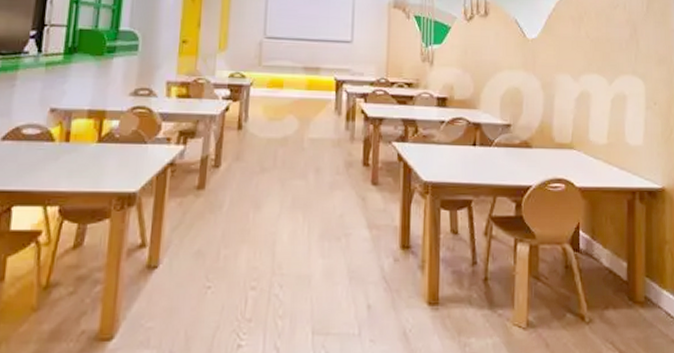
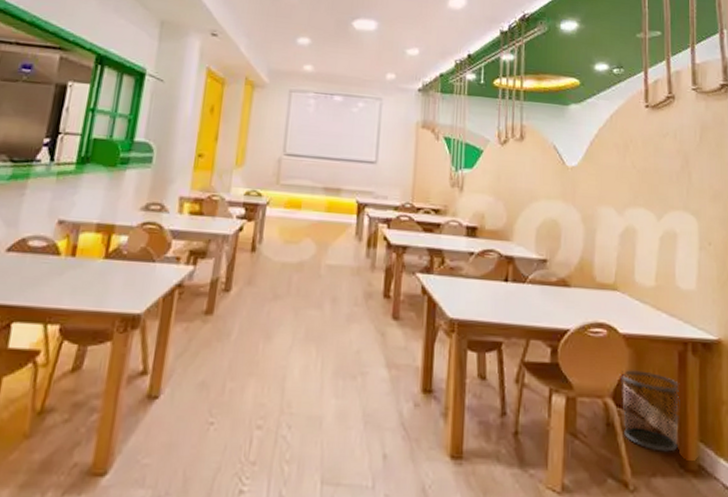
waste bin: none [576,218,629,288] -> present [619,370,680,452]

